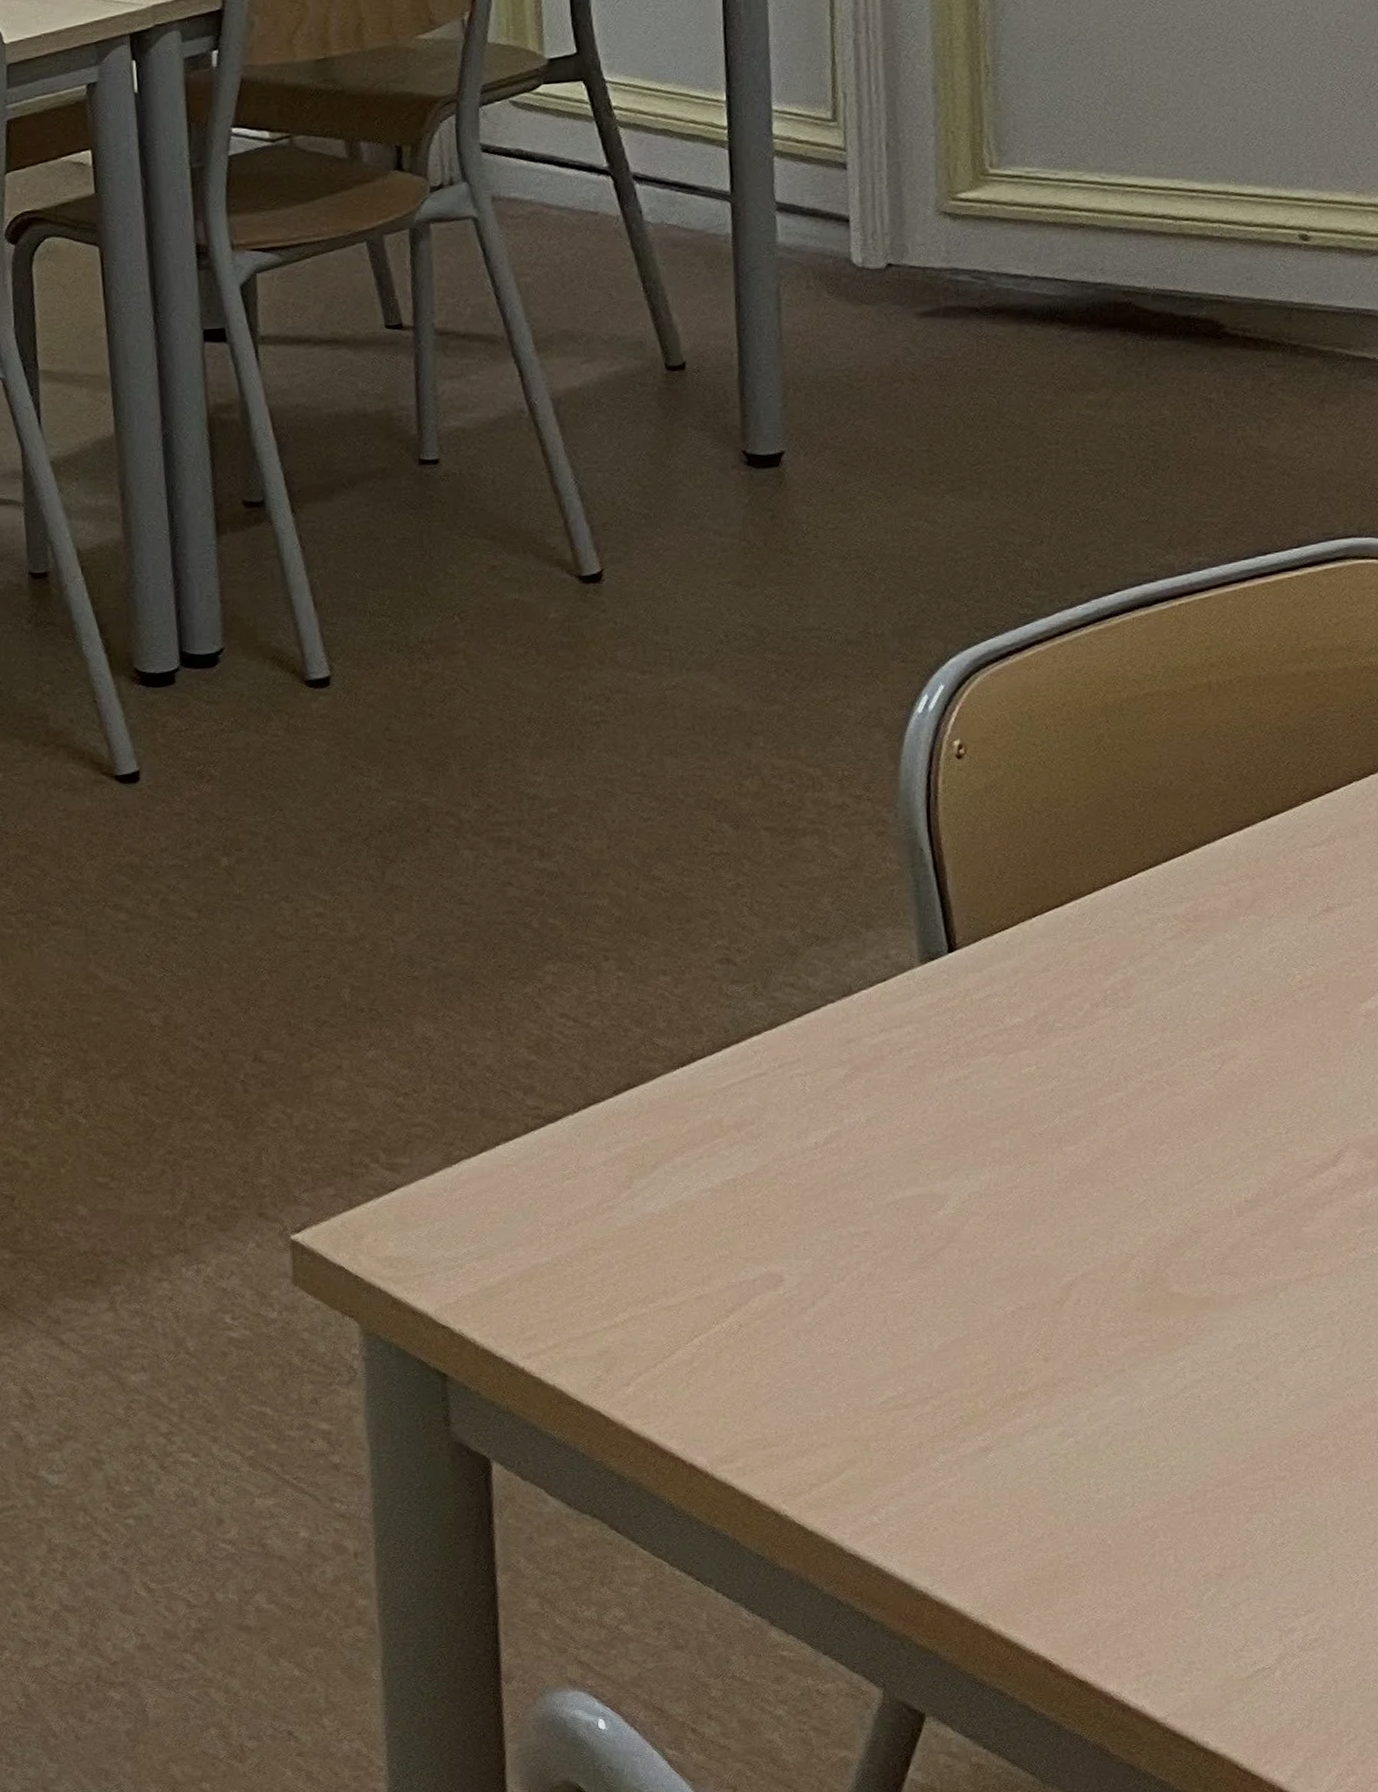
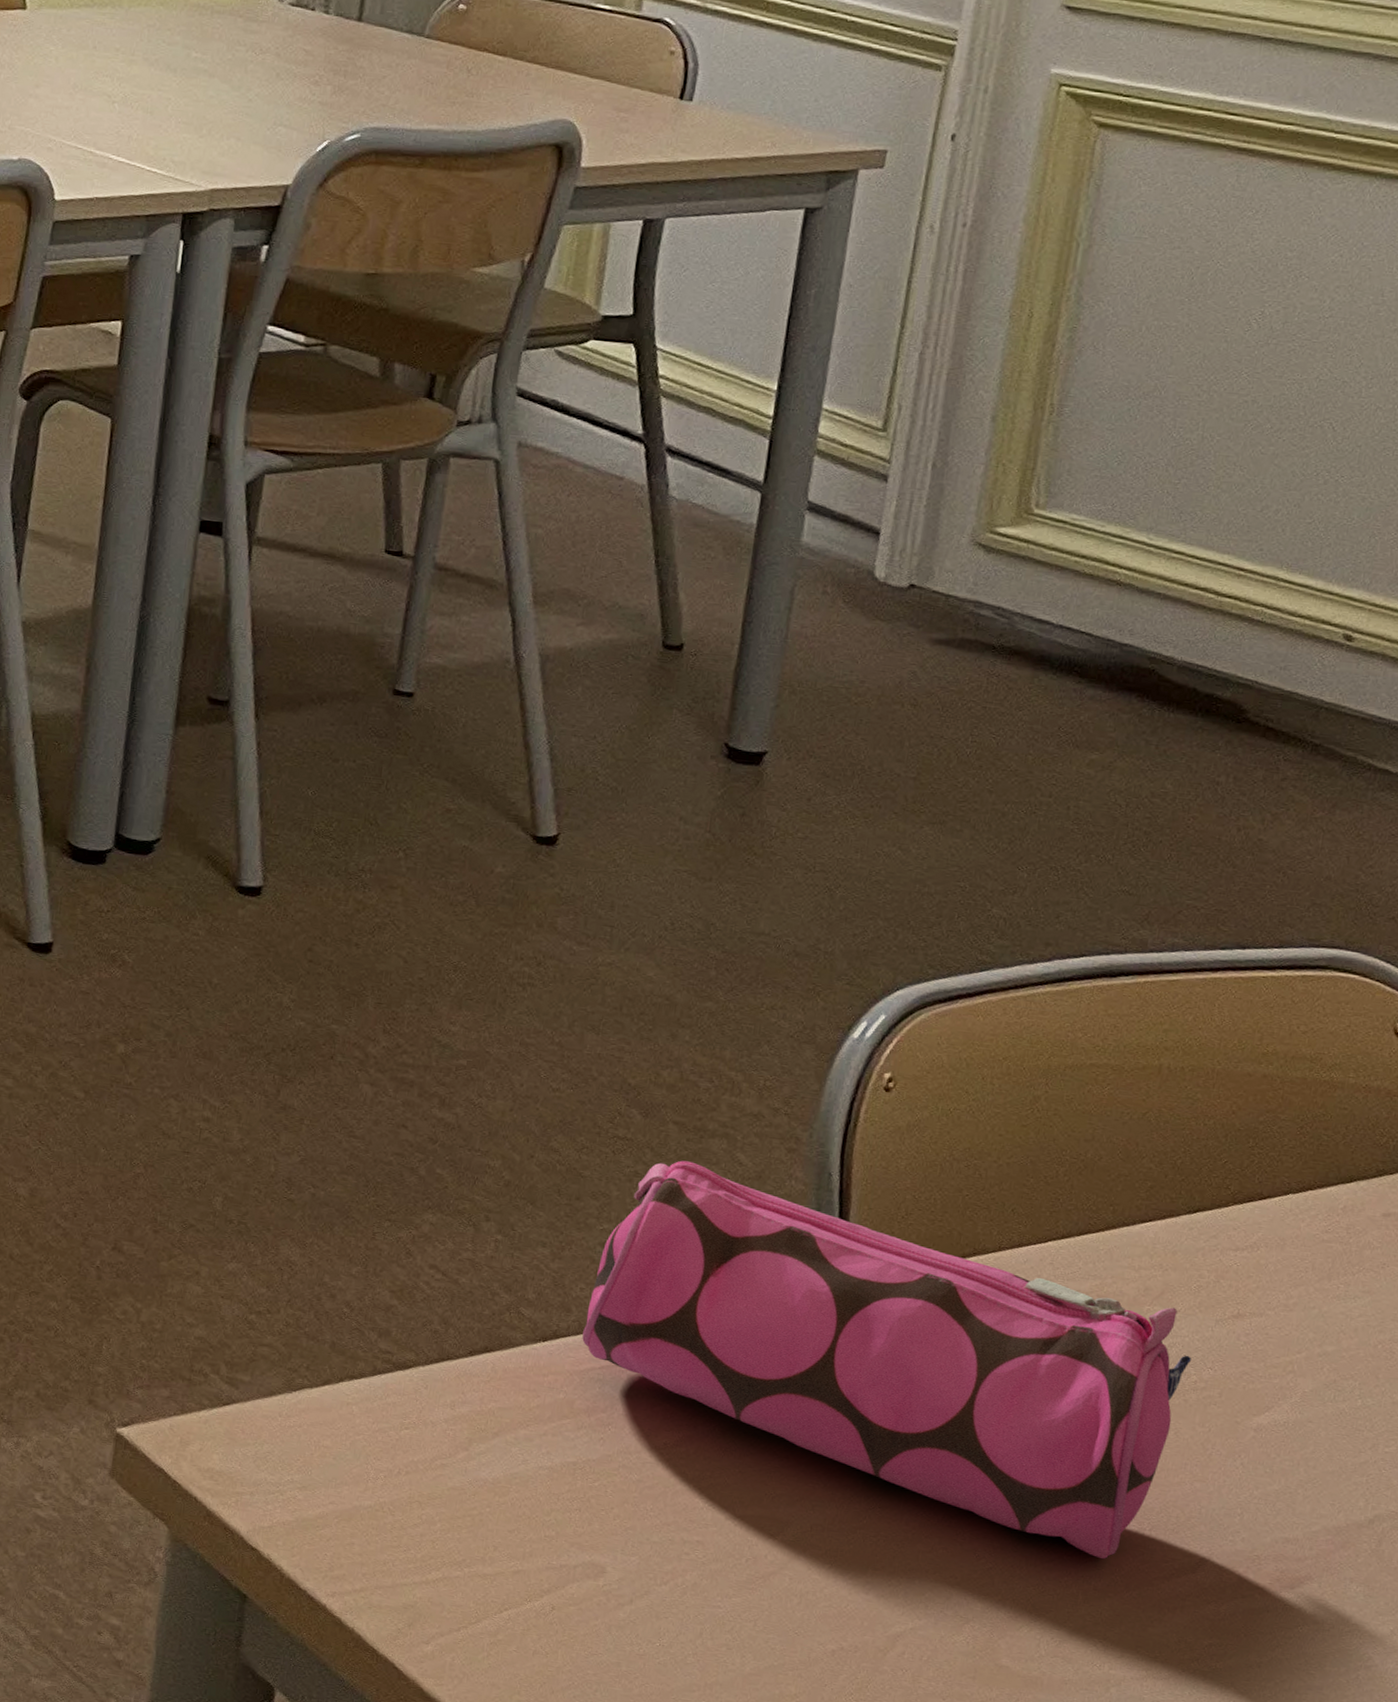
pencil case: none [717,863,1293,1170] -> present [582,1160,1191,1559]

